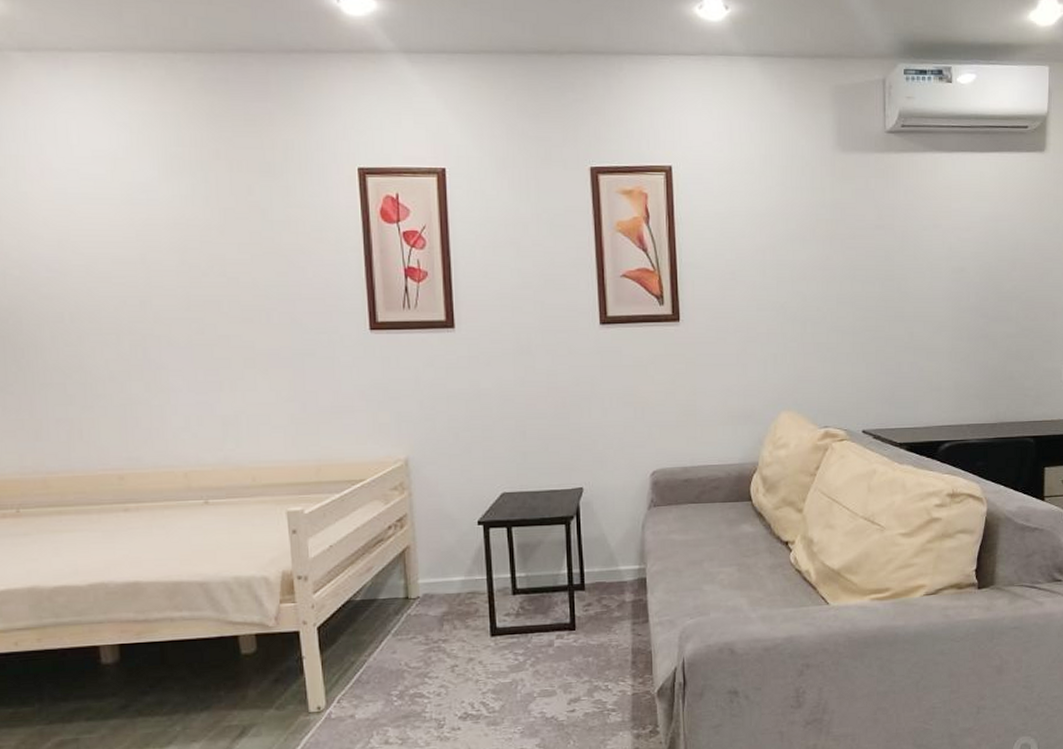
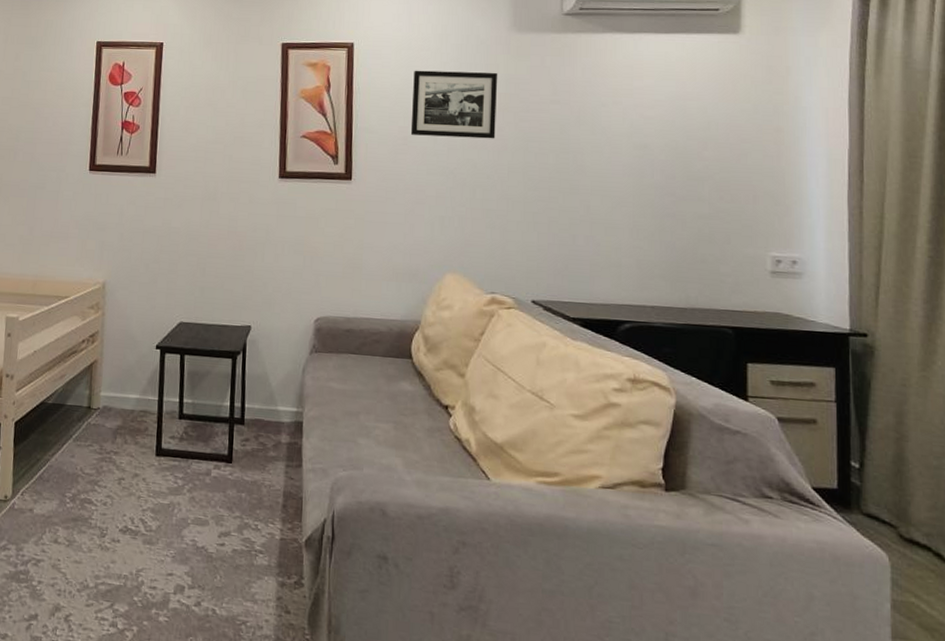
picture frame: none [738,196,824,269] -> present [410,70,498,139]

